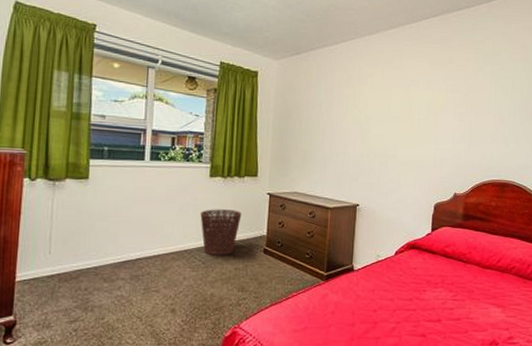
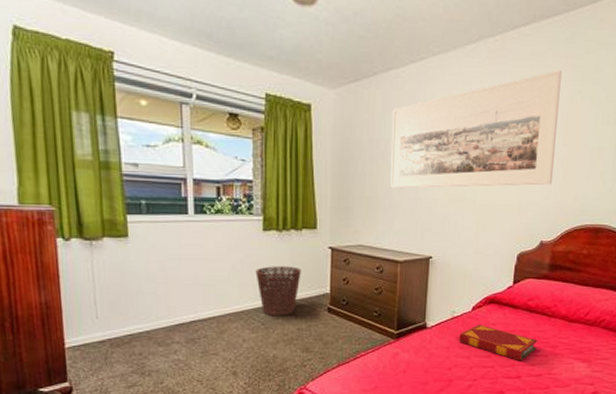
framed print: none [323,51,466,145] -> present [390,70,562,189]
hardback book: none [383,268,456,305] -> present [459,324,538,361]

